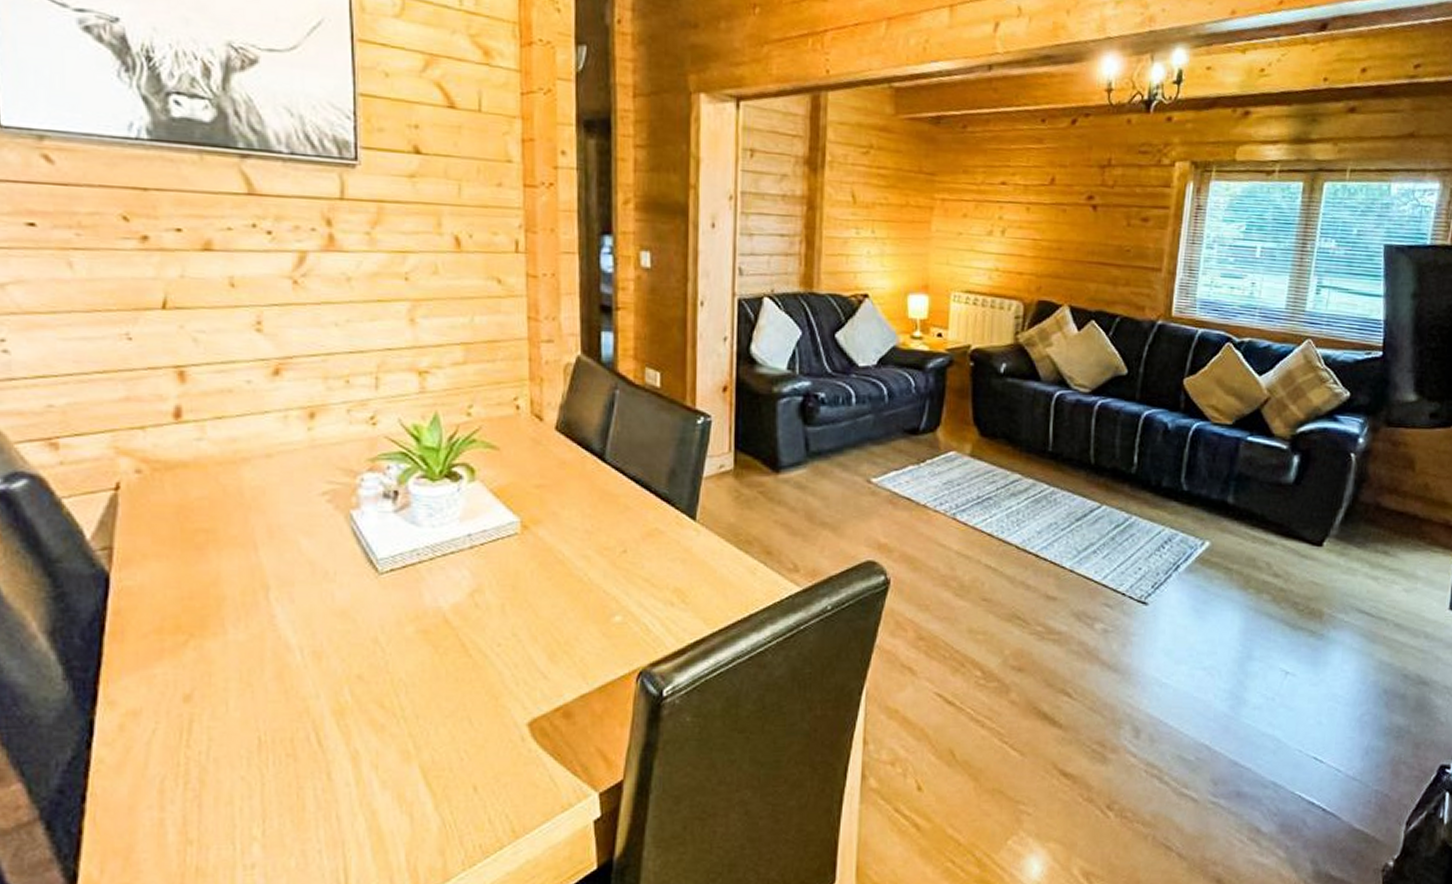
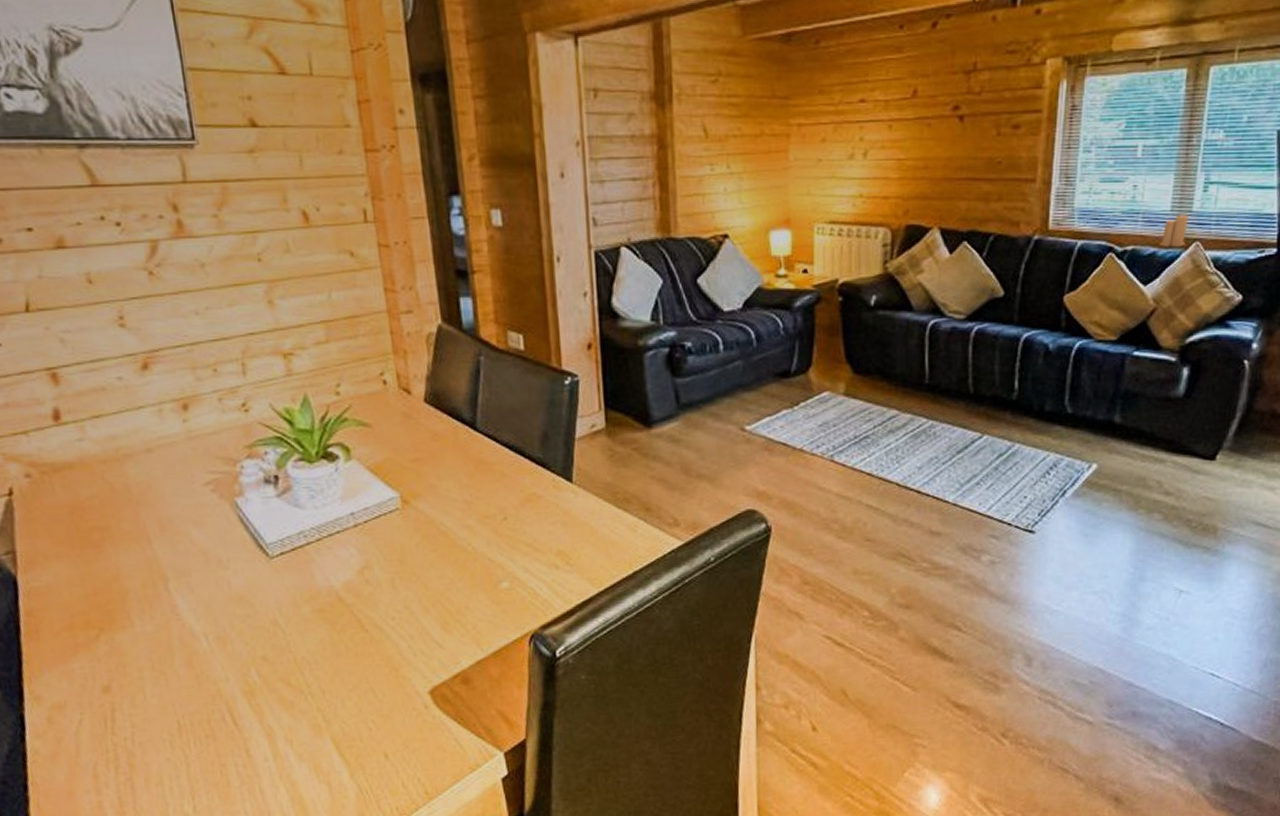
candle: none [1274,312,1301,343] -> present [1160,213,1188,248]

